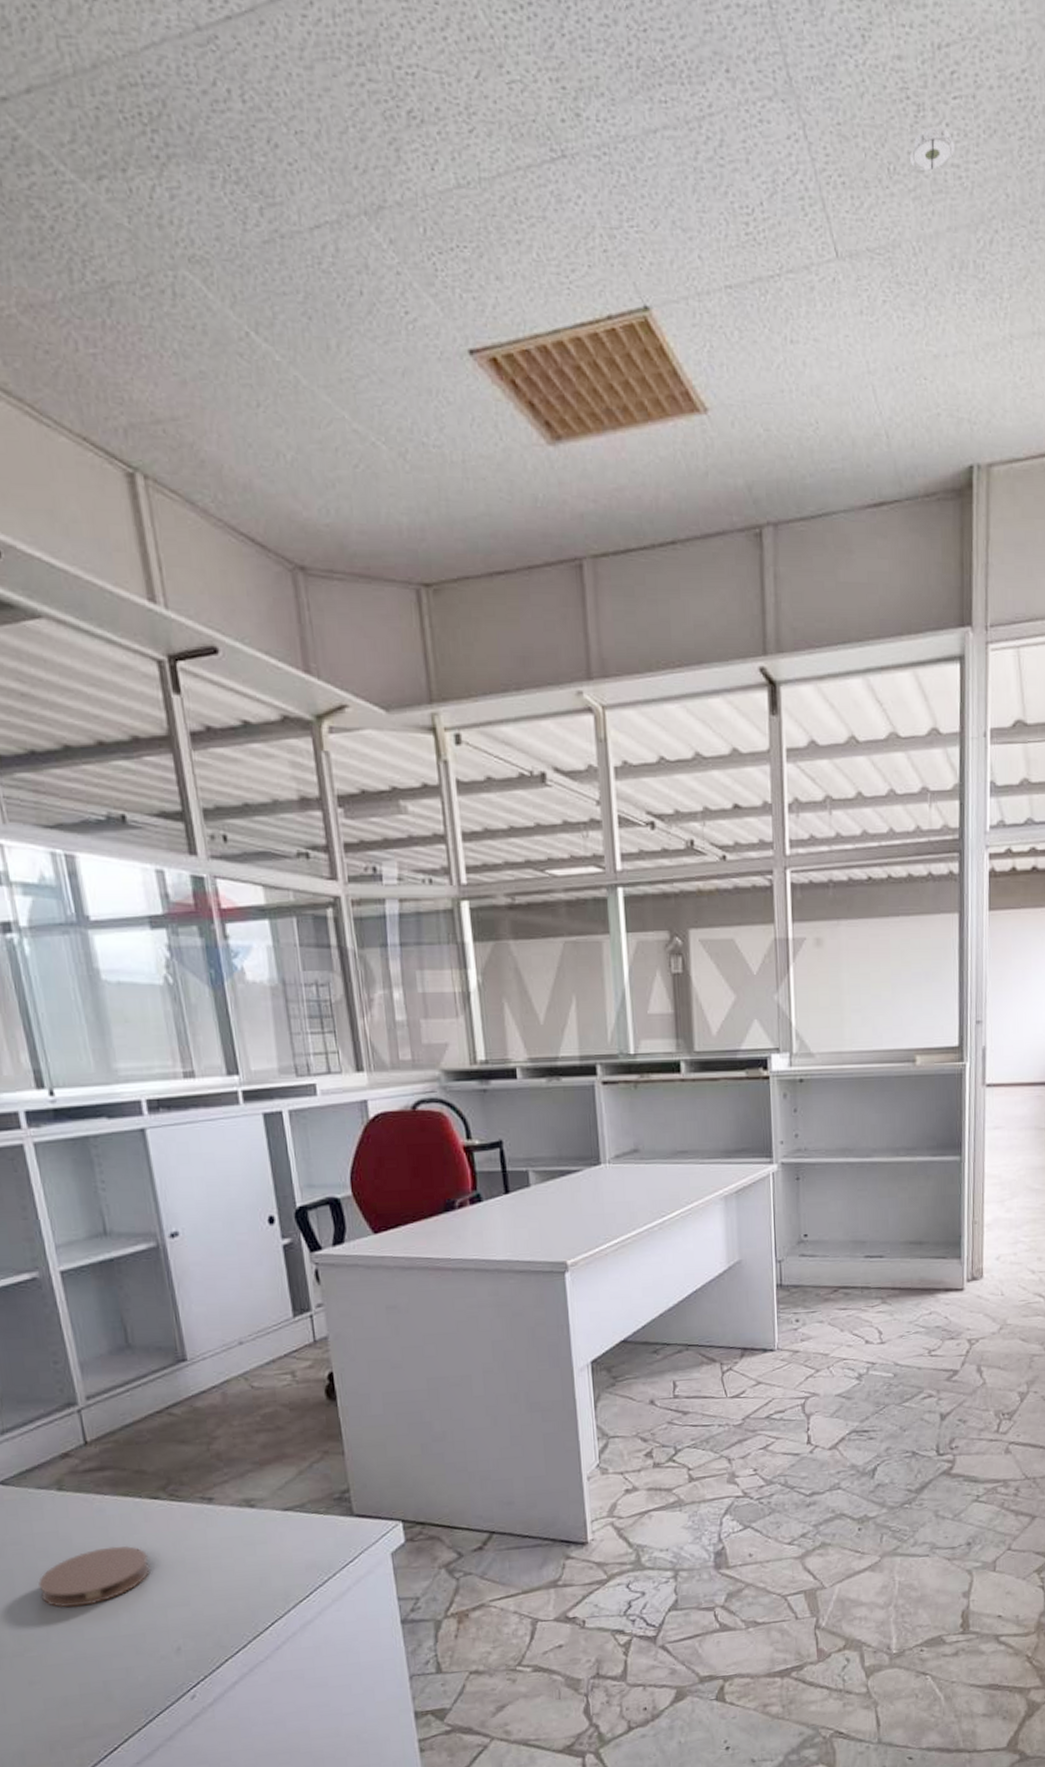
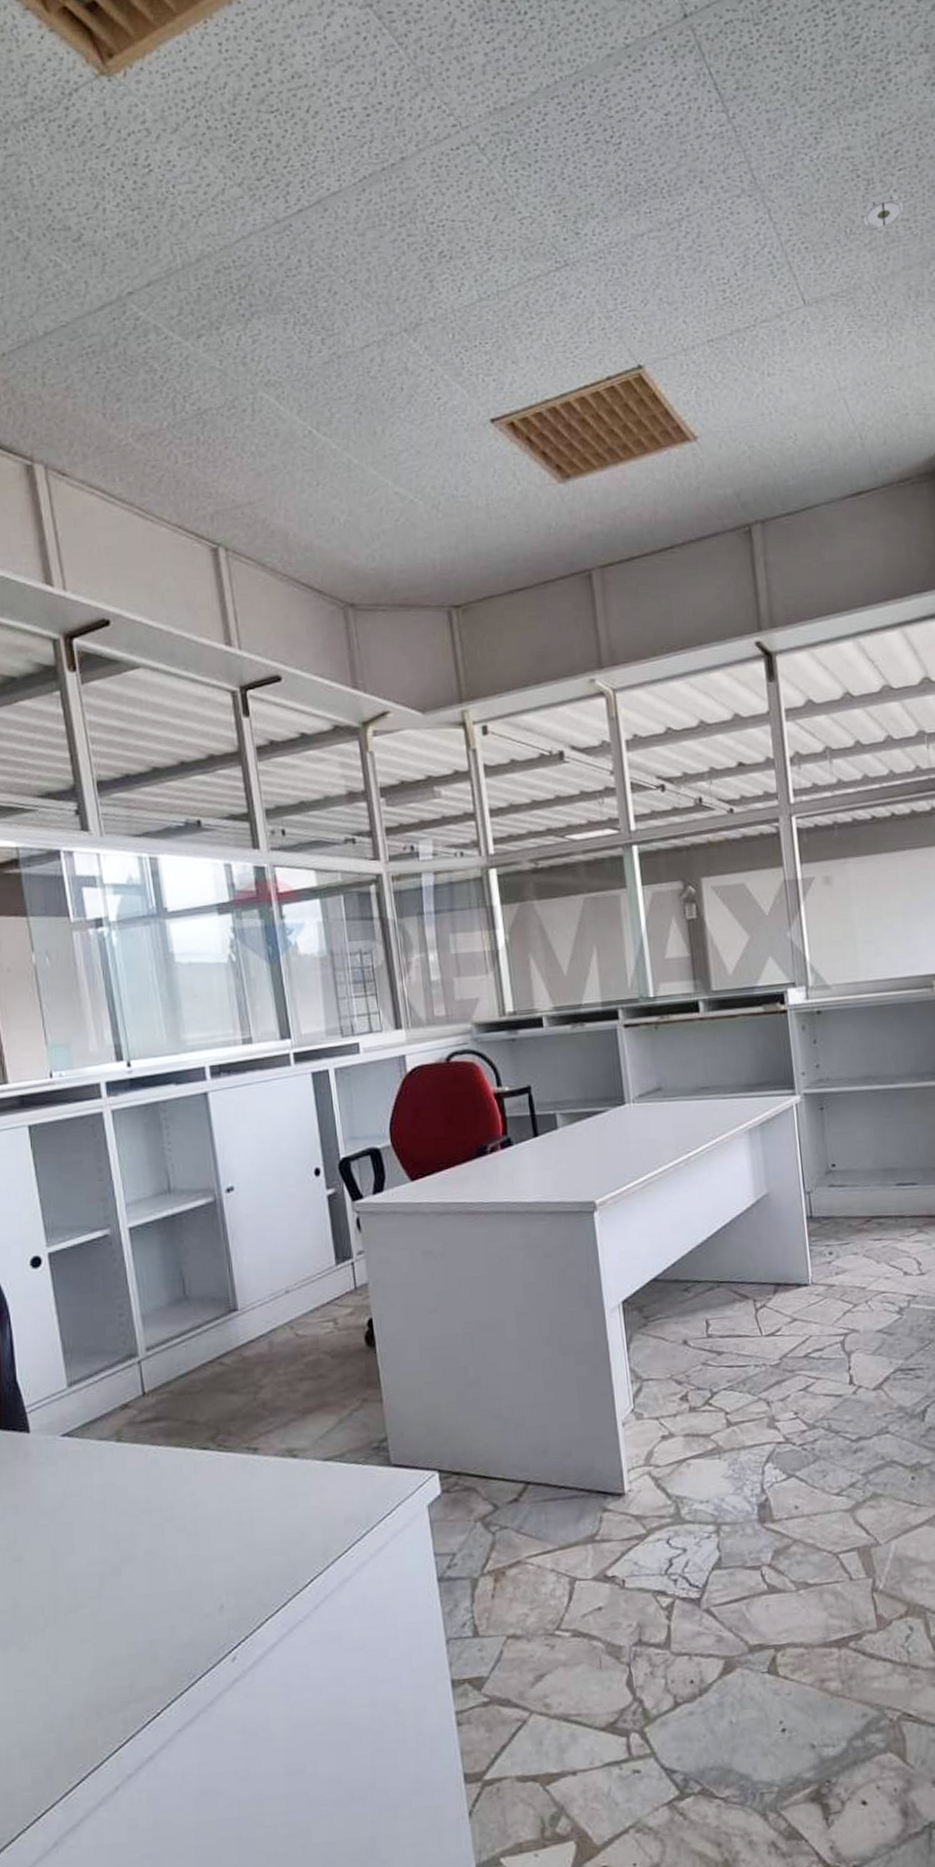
coaster: present [38,1545,150,1608] -> none [95,1497,198,1562]

